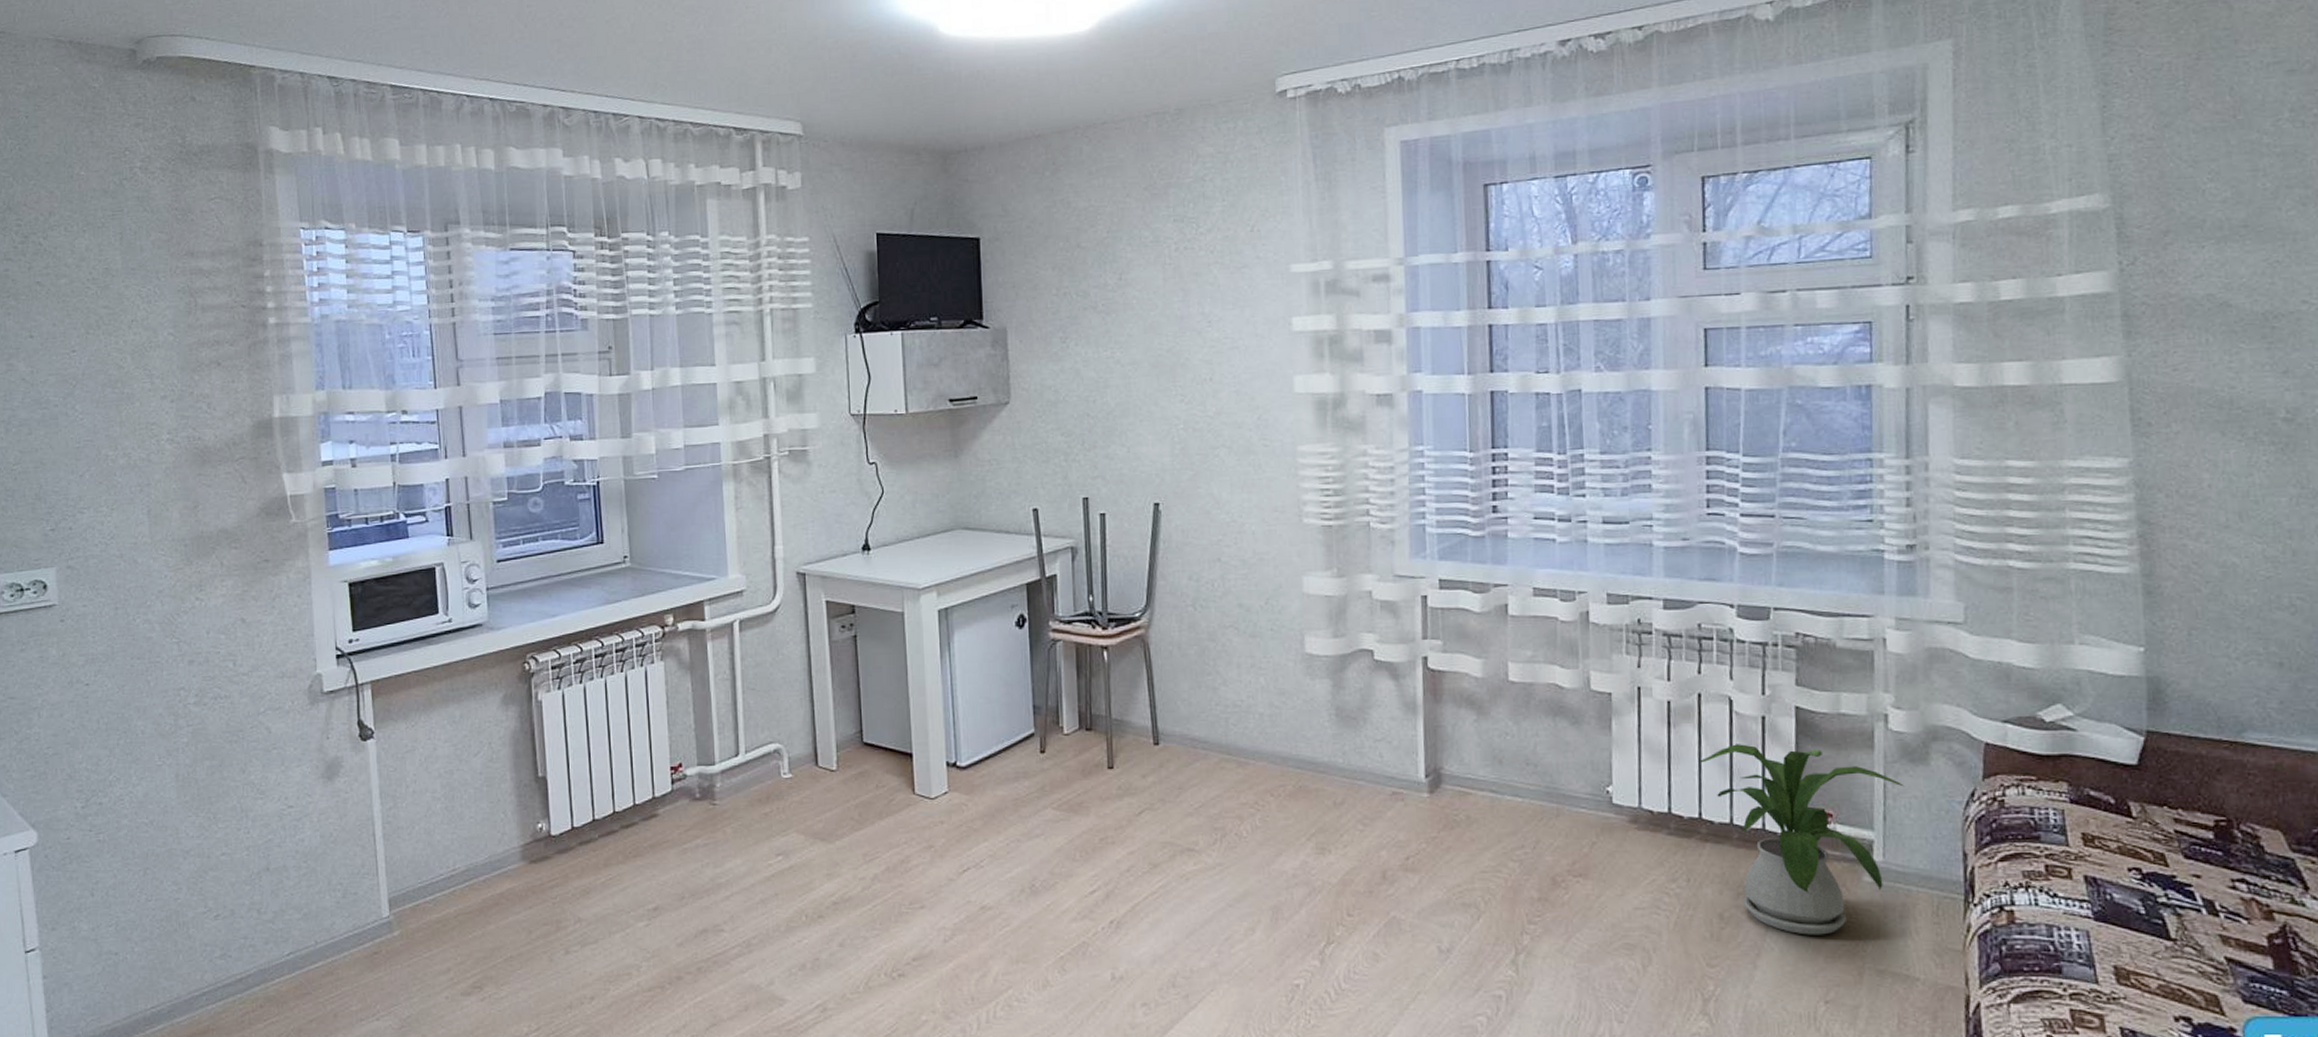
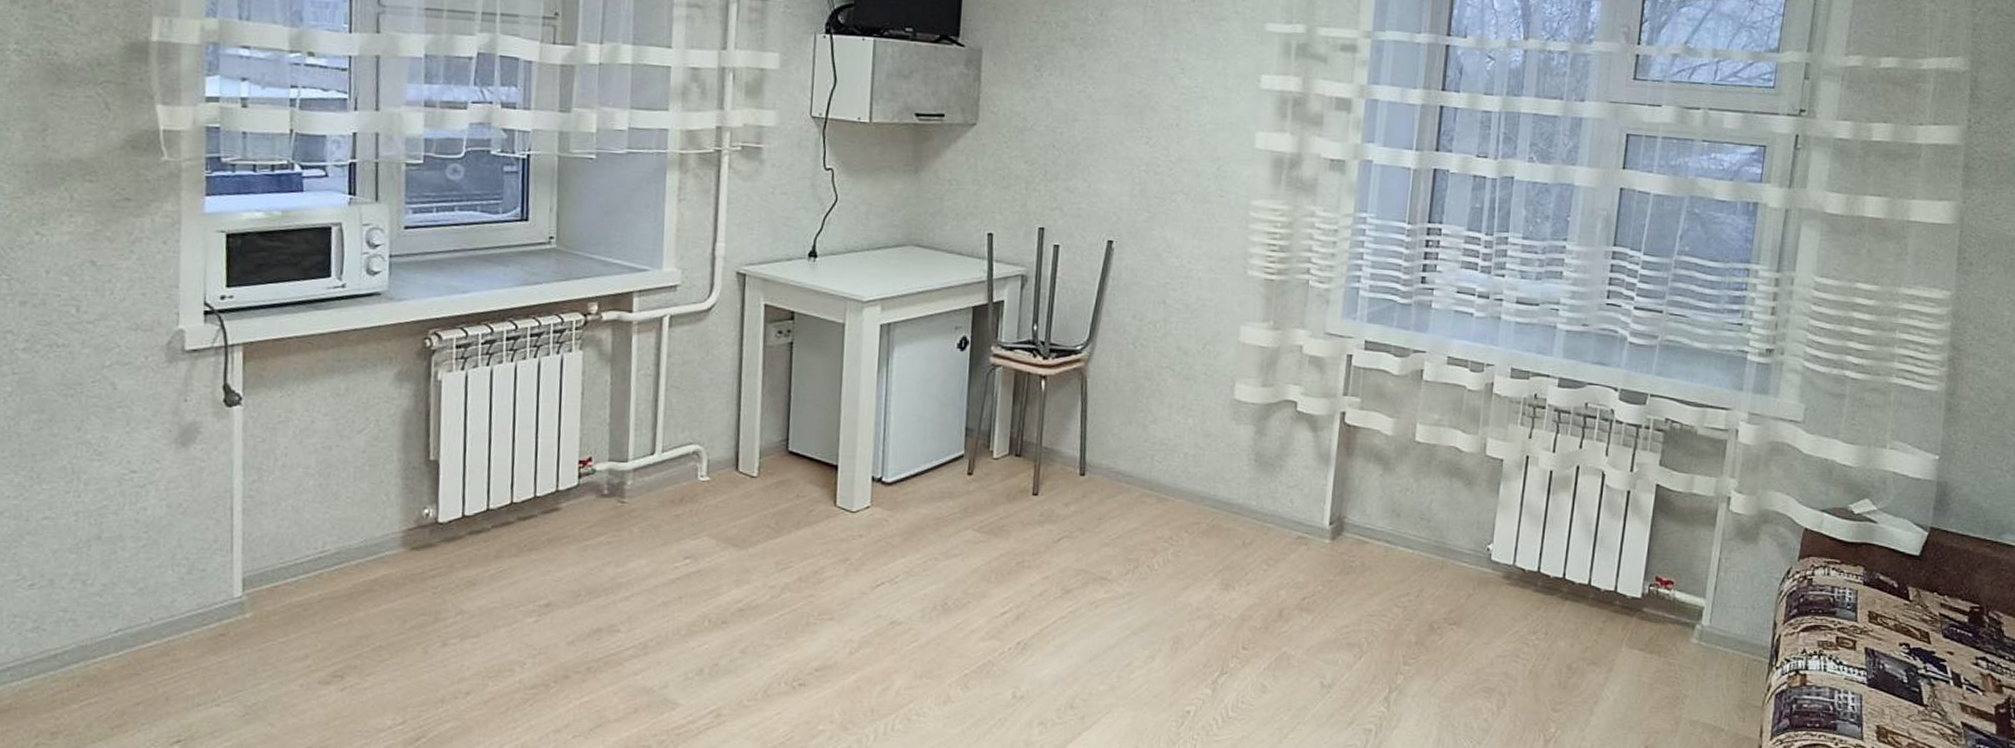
house plant: present [1698,744,1905,935] -> none [1569,514,1736,688]

